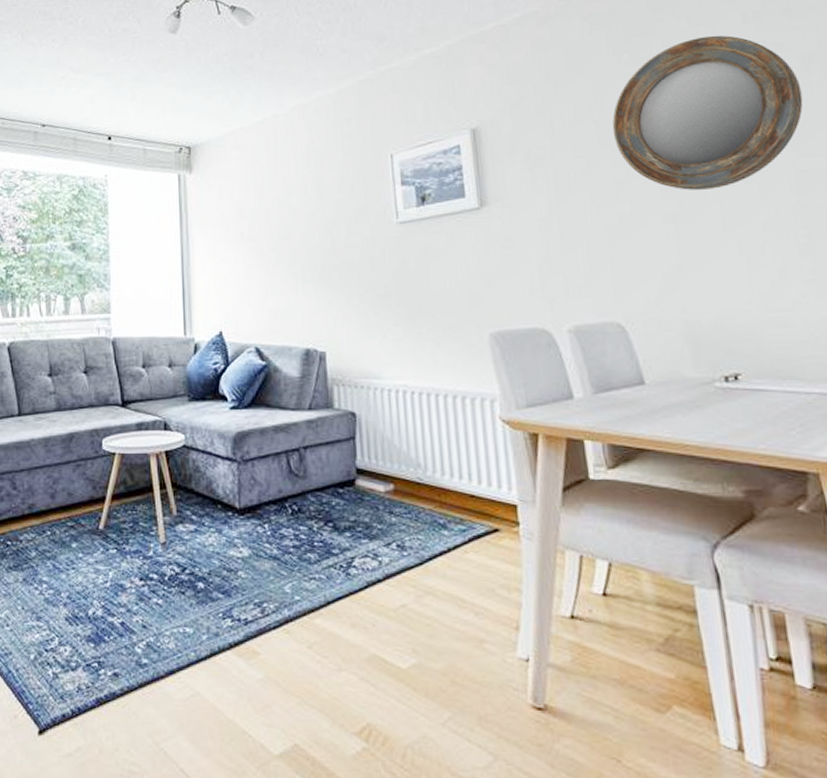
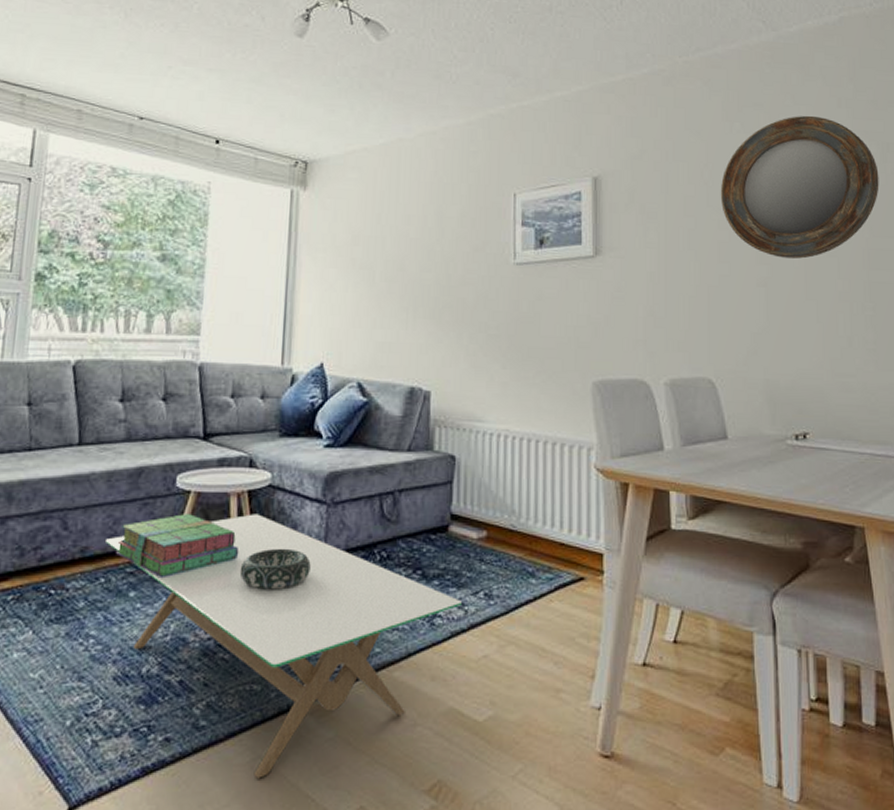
coffee table: none [47,472,376,713] -> present [104,514,463,779]
stack of books: none [56,474,163,531] -> present [115,514,239,579]
decorative bowl: none [164,503,228,542] -> present [239,548,311,590]

